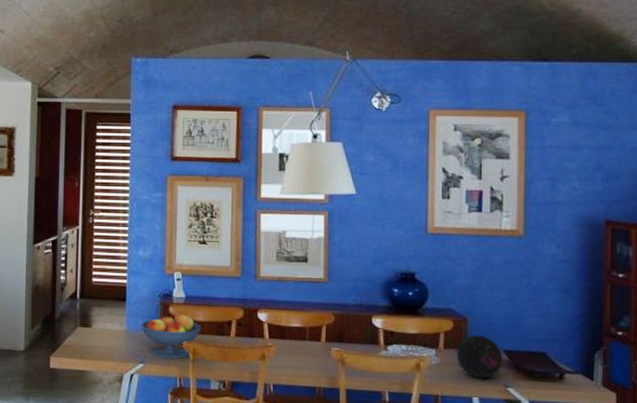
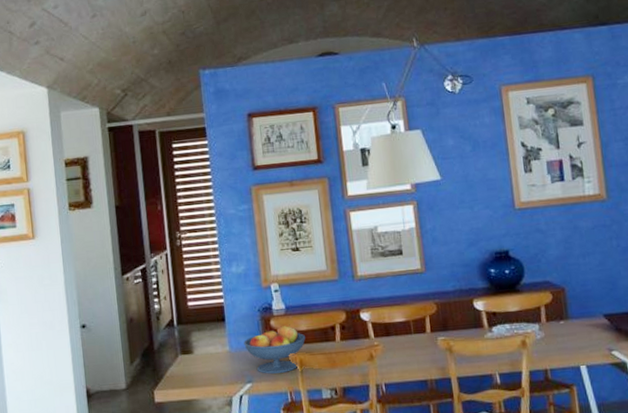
decorative orb: present [456,334,503,379] -> none [558,303,605,347]

